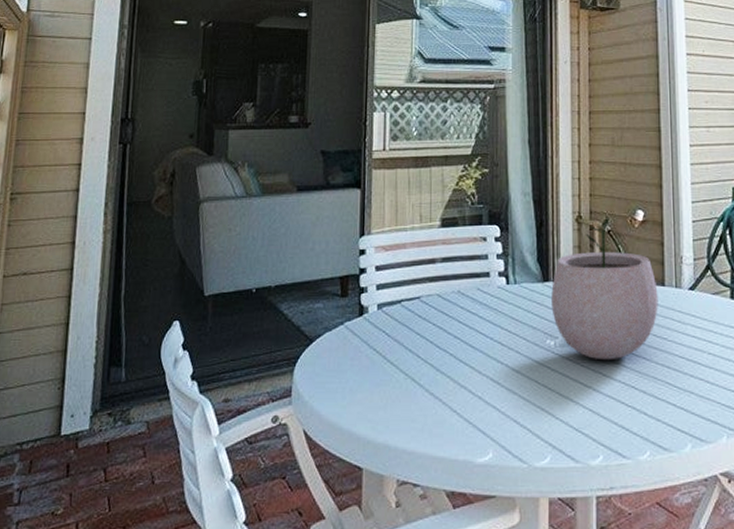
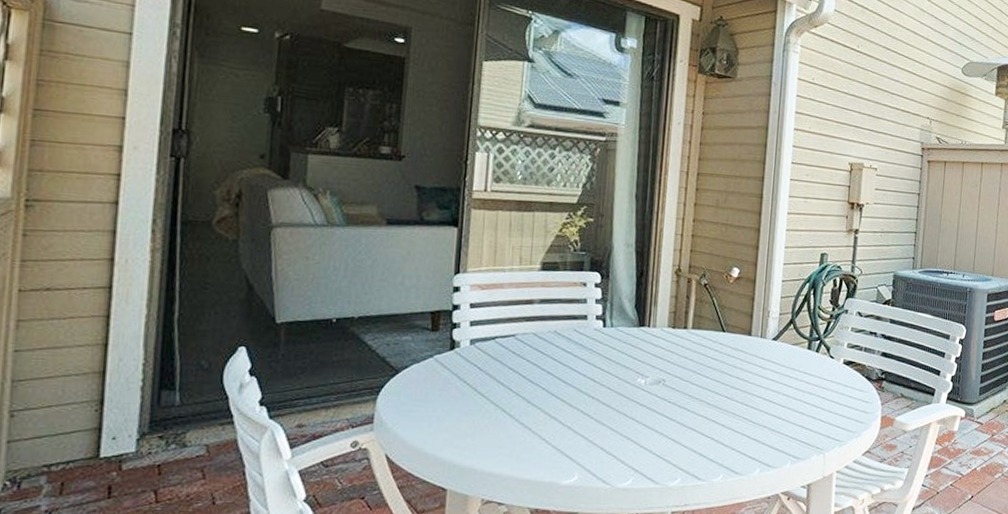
plant pot: present [551,218,658,361] -> none [645,273,745,398]

